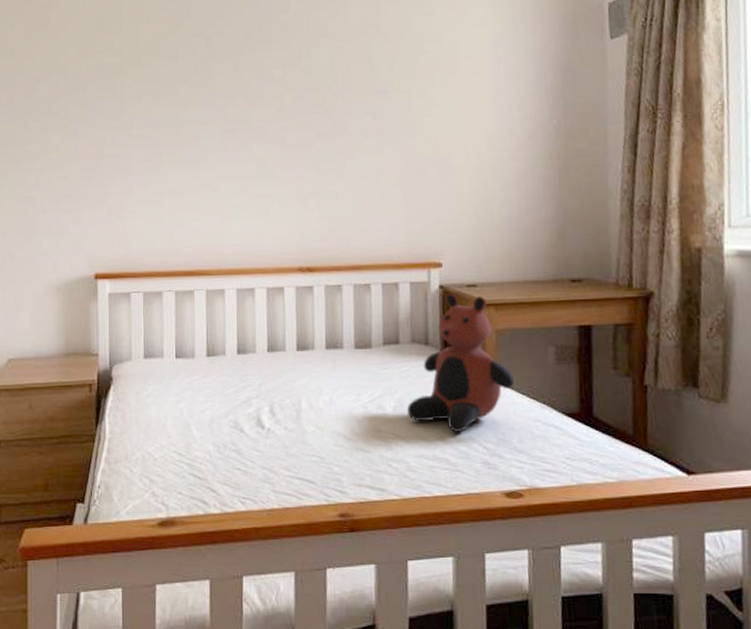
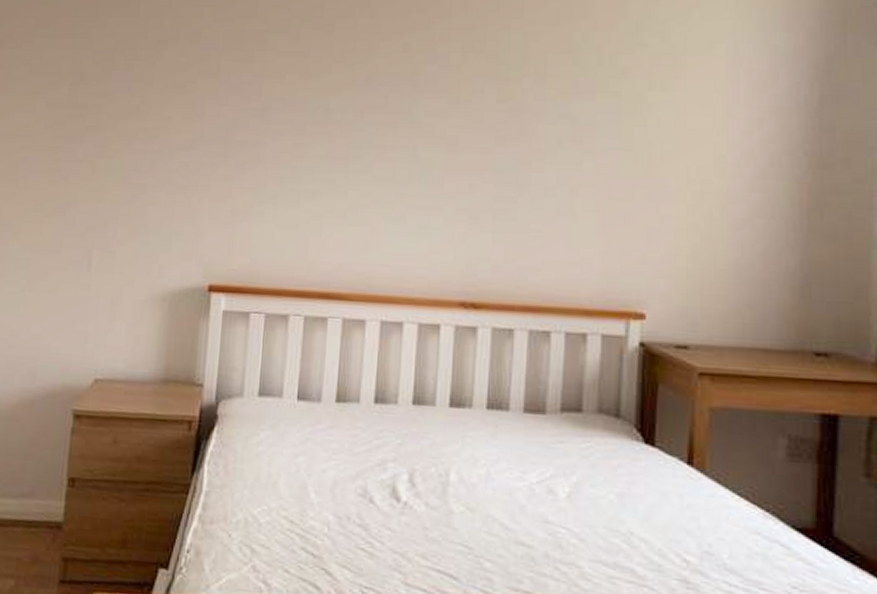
teddy bear: present [406,293,515,432] -> none [584,353,730,536]

